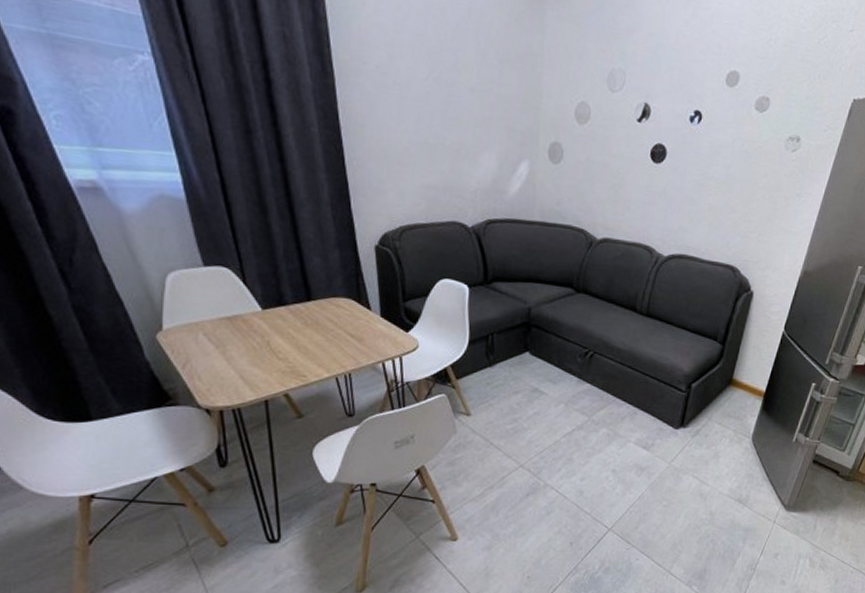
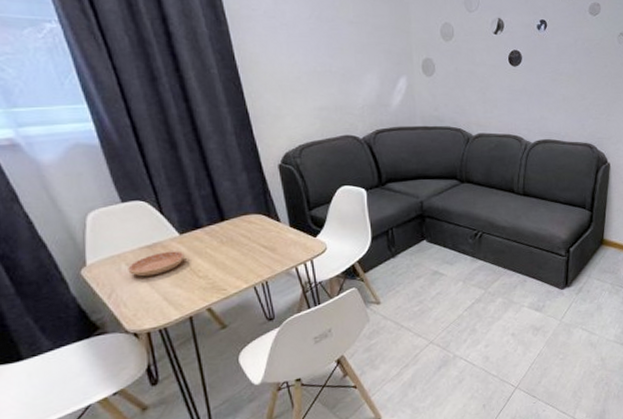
saucer: none [205,326,266,351] -> present [128,251,185,277]

